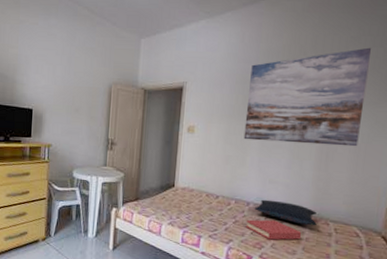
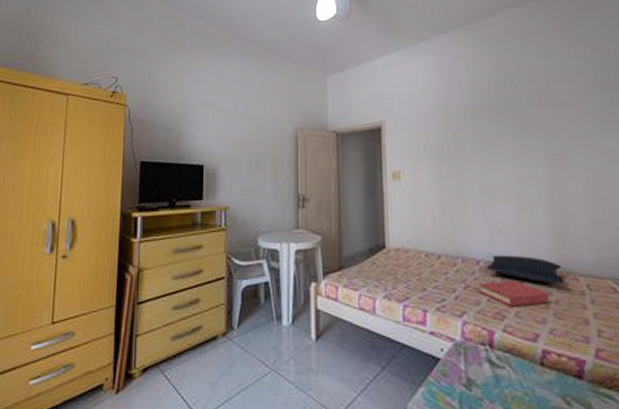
wall art: present [243,47,371,147] -> none [455,71,591,183]

